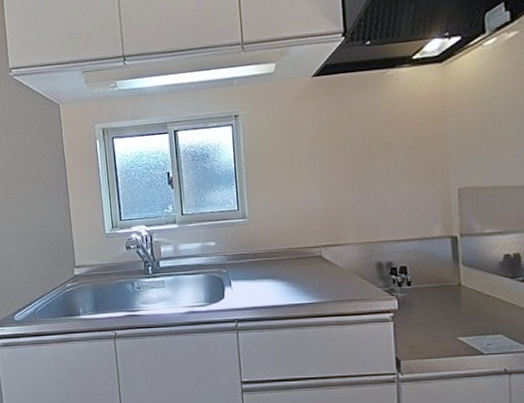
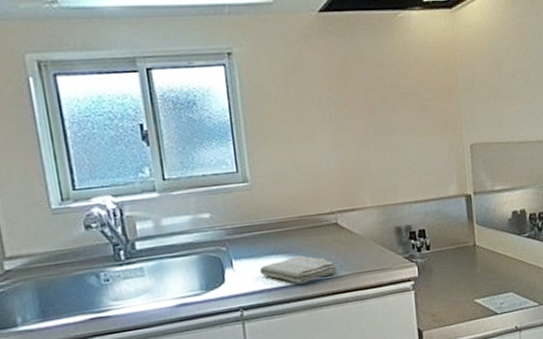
washcloth: none [252,281,321,305] -> present [259,255,338,284]

